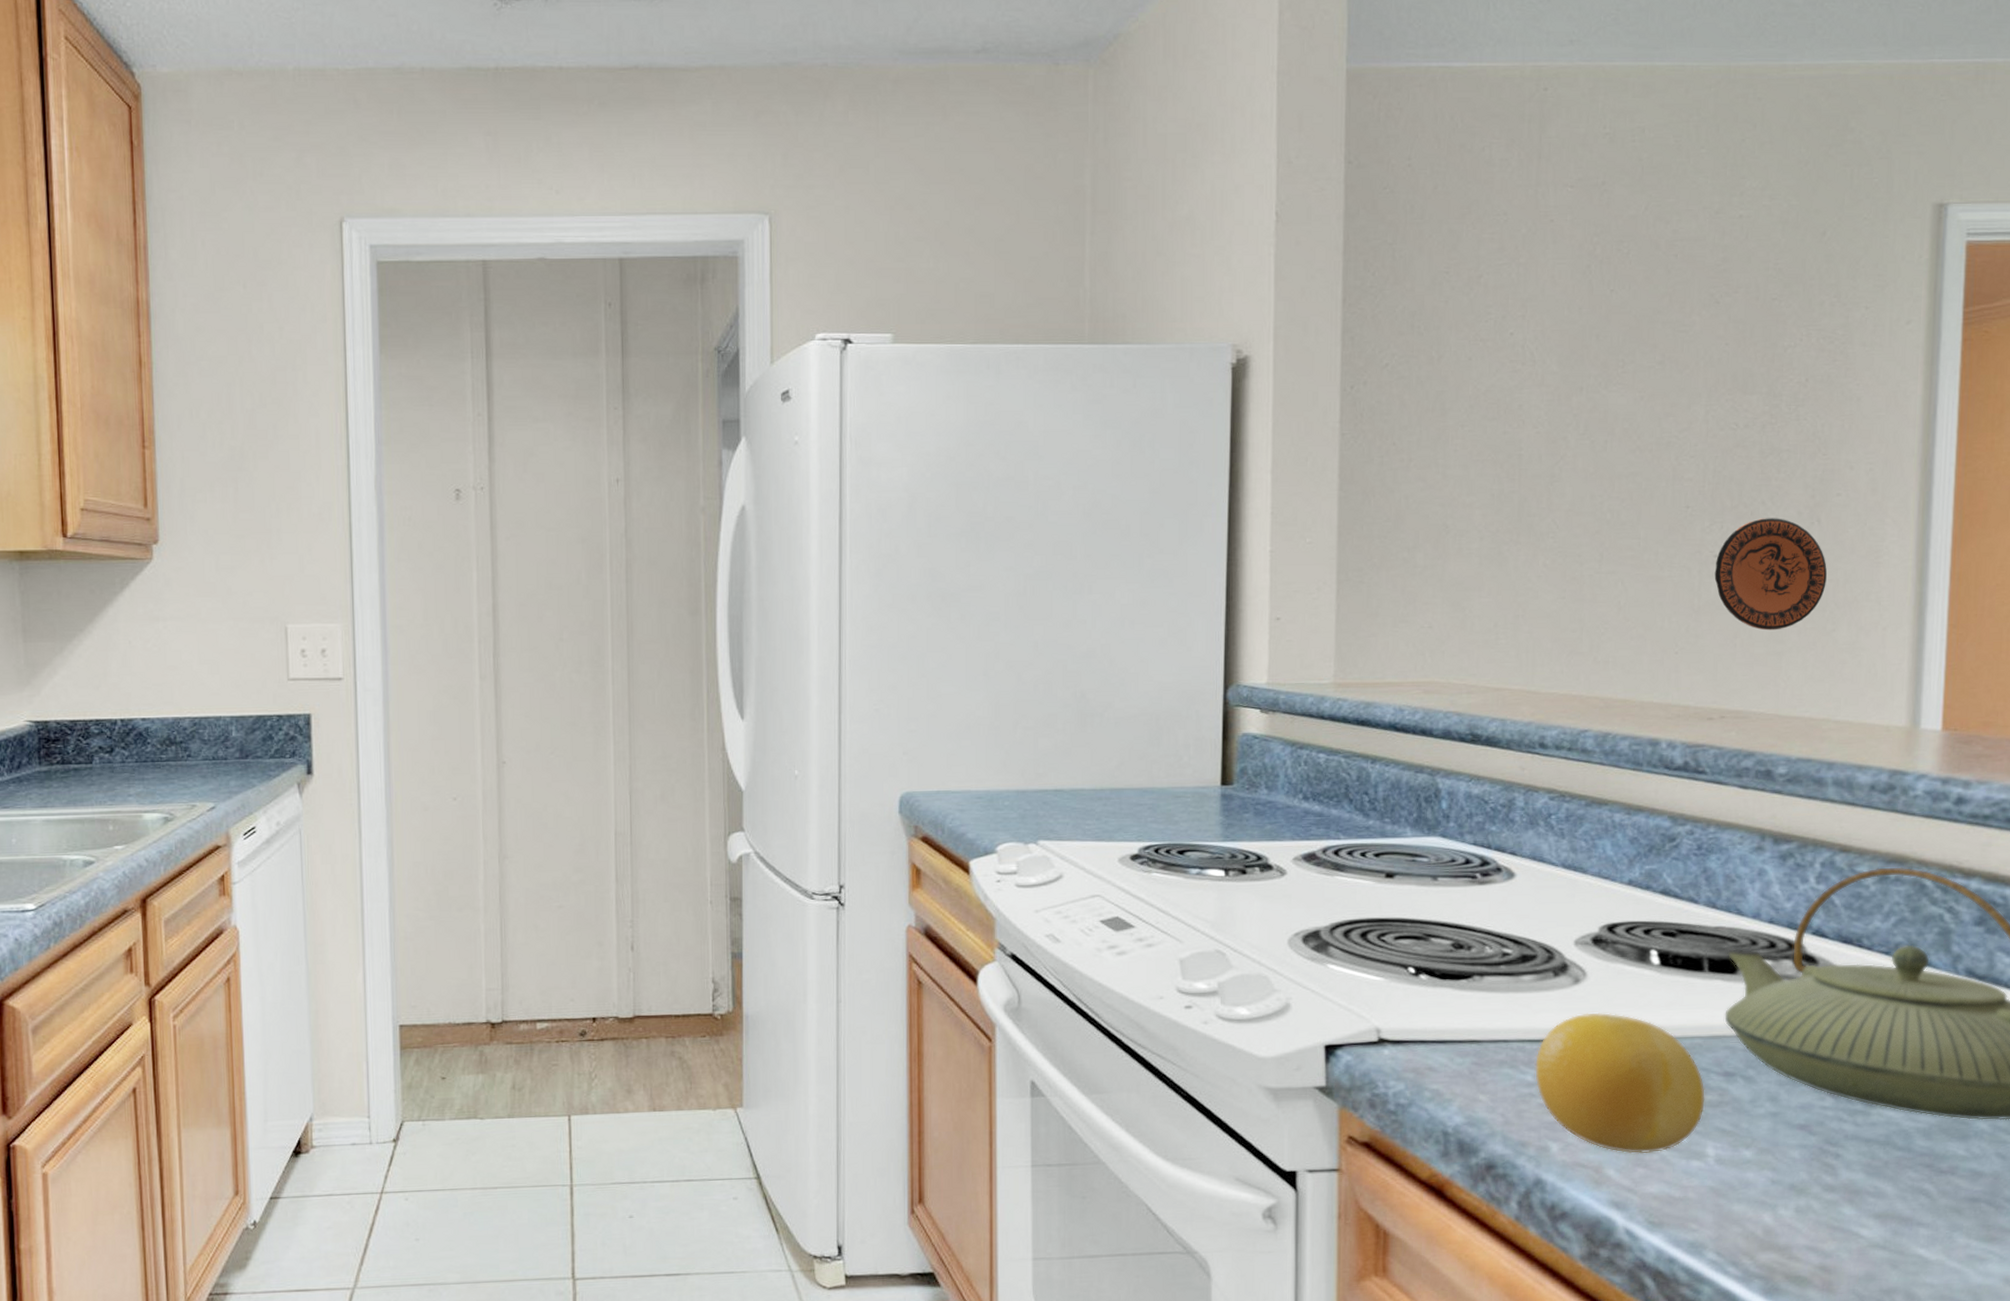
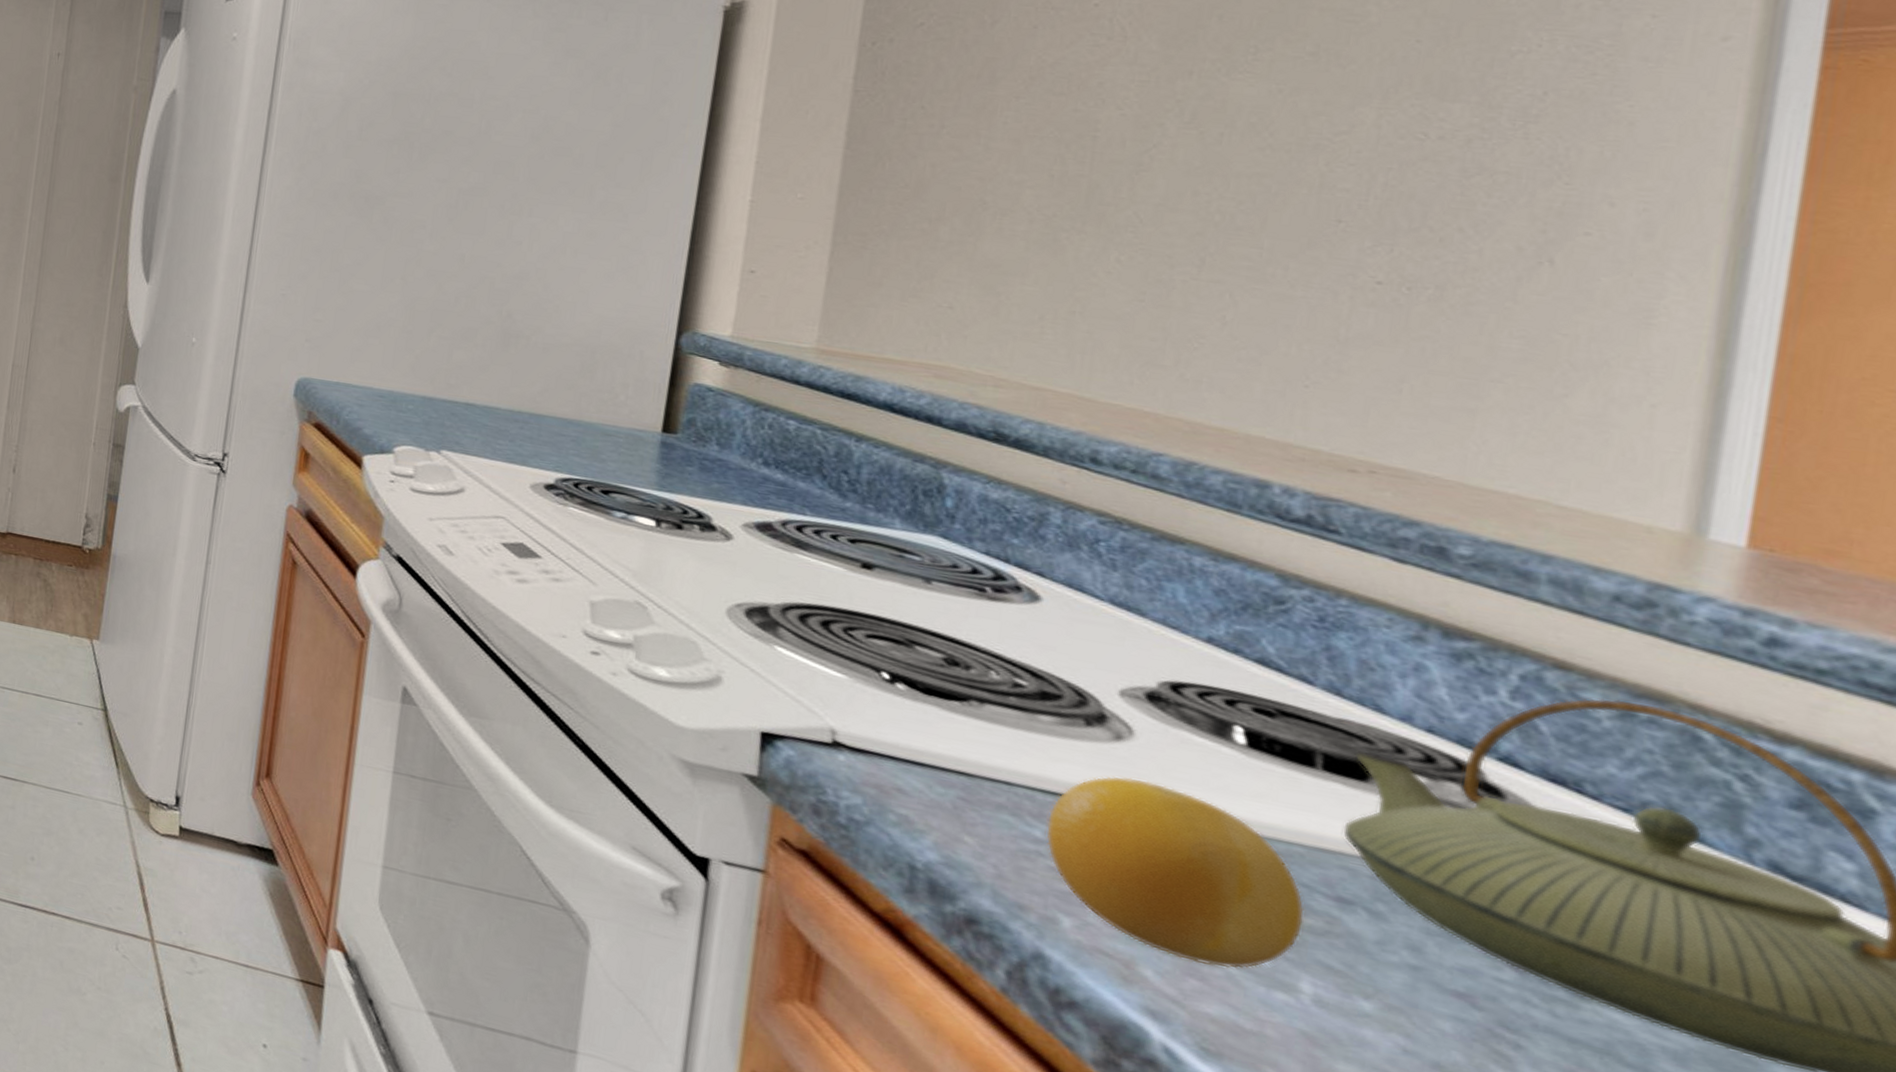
decorative plate: present [1714,518,1827,631] -> none [1374,247,1560,383]

